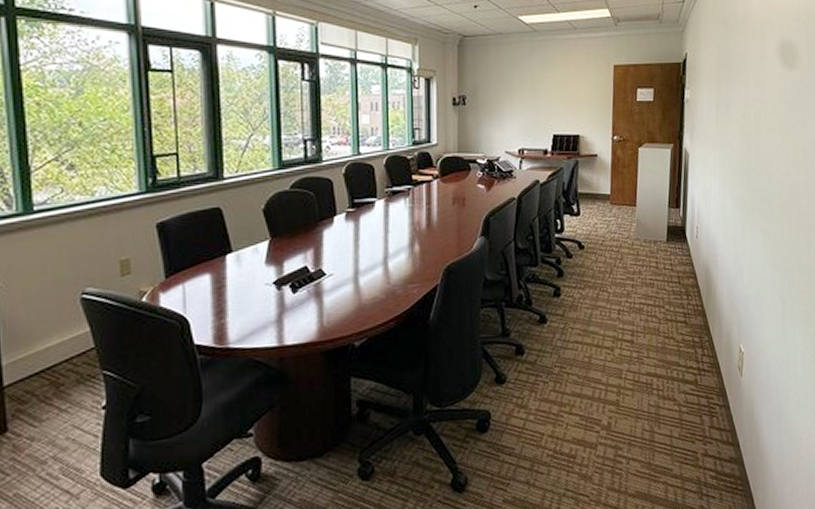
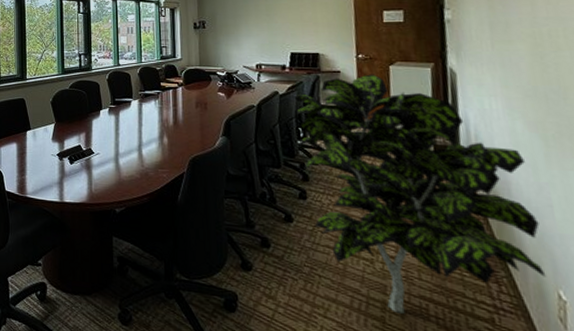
indoor plant: none [554,157,734,394] -> present [294,74,547,314]

